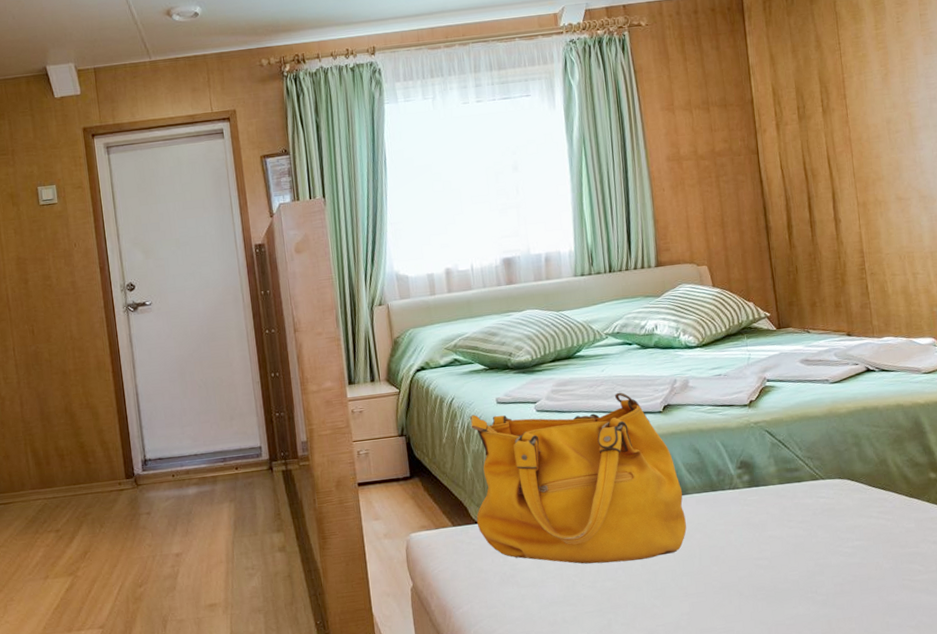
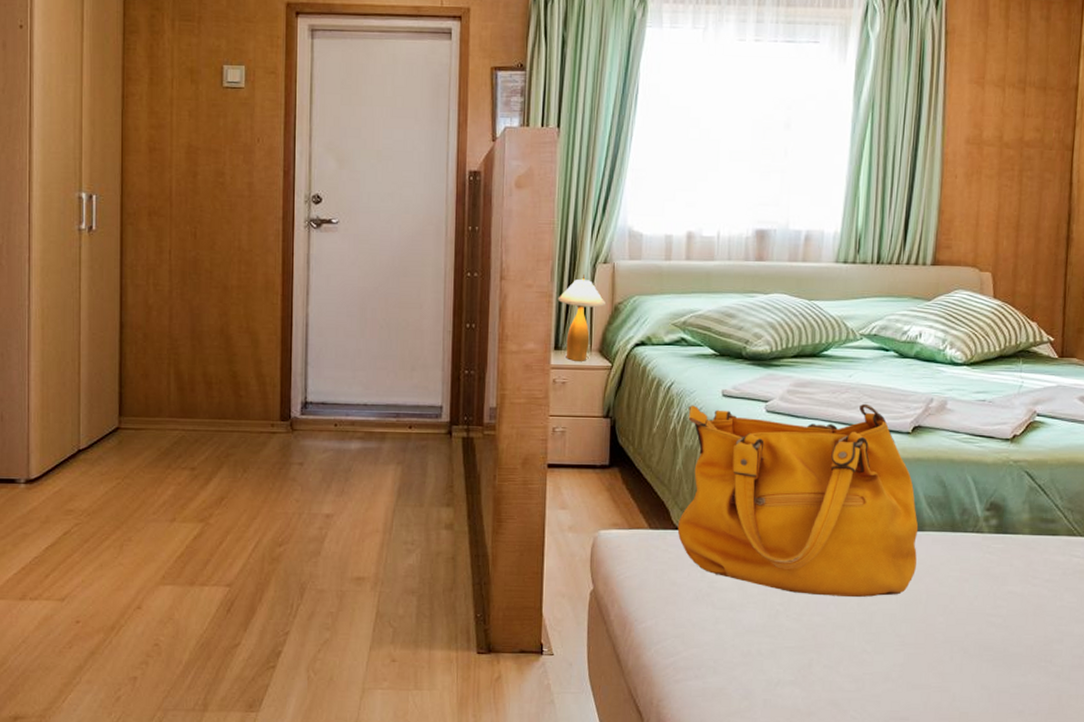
table lamp: none [345,316,386,392] -> present [557,273,605,361]

